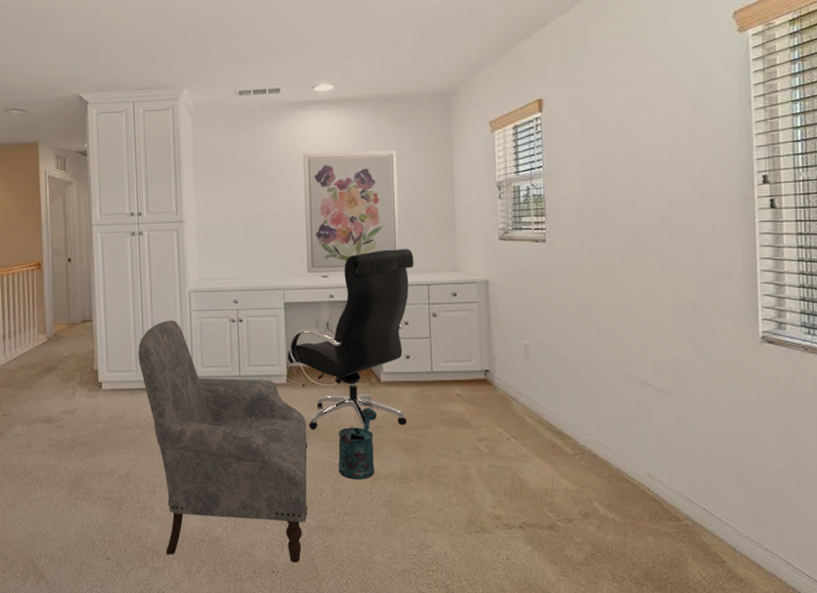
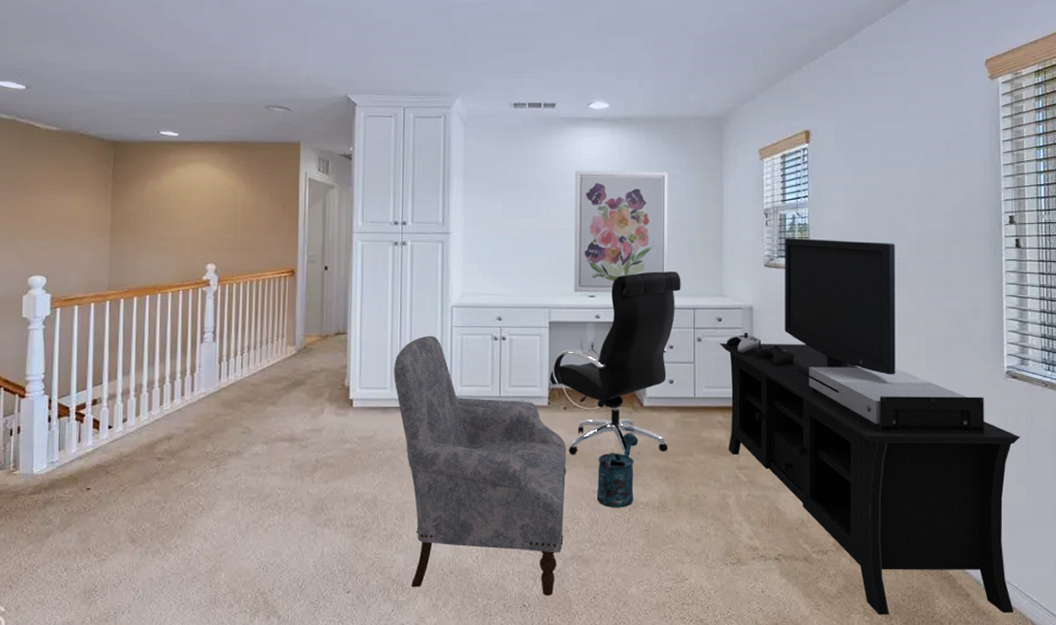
media console: none [455,209,778,582] -> present [719,238,1020,616]

